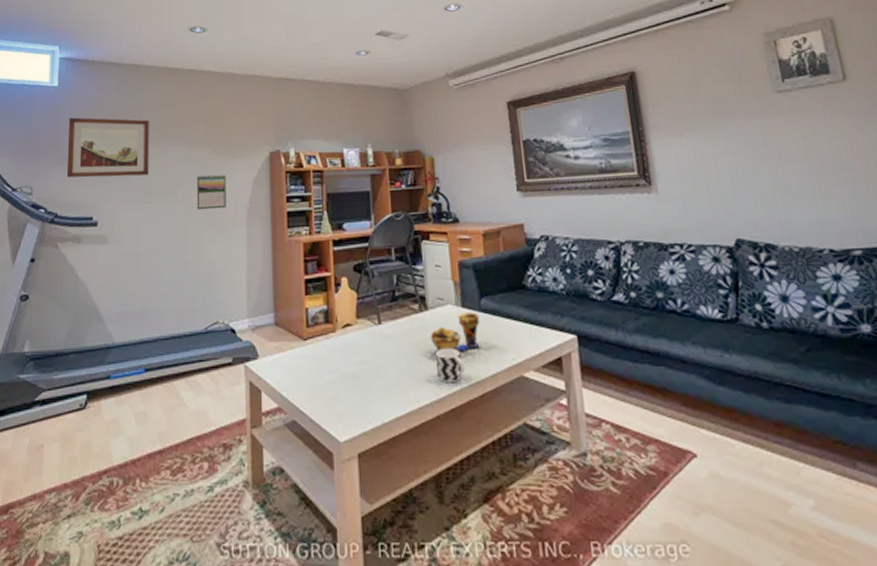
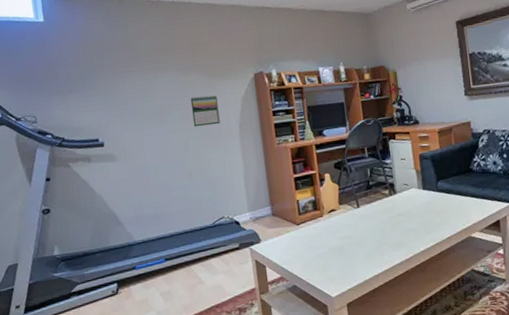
wall art: present [66,117,149,178] -> none [60,49,145,106]
decorative bowl: present [430,312,480,354] -> none [399,193,438,227]
cup: present [436,347,465,384] -> none [404,220,427,247]

